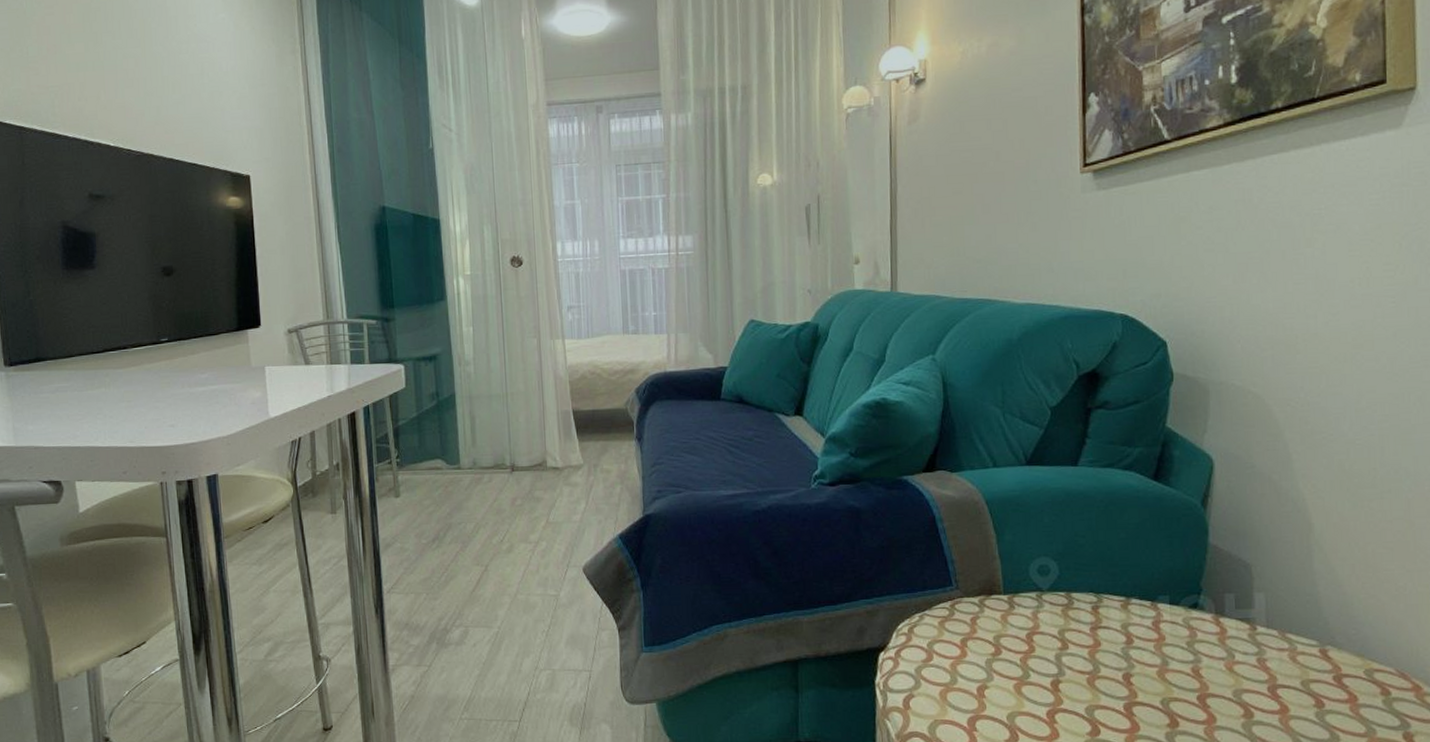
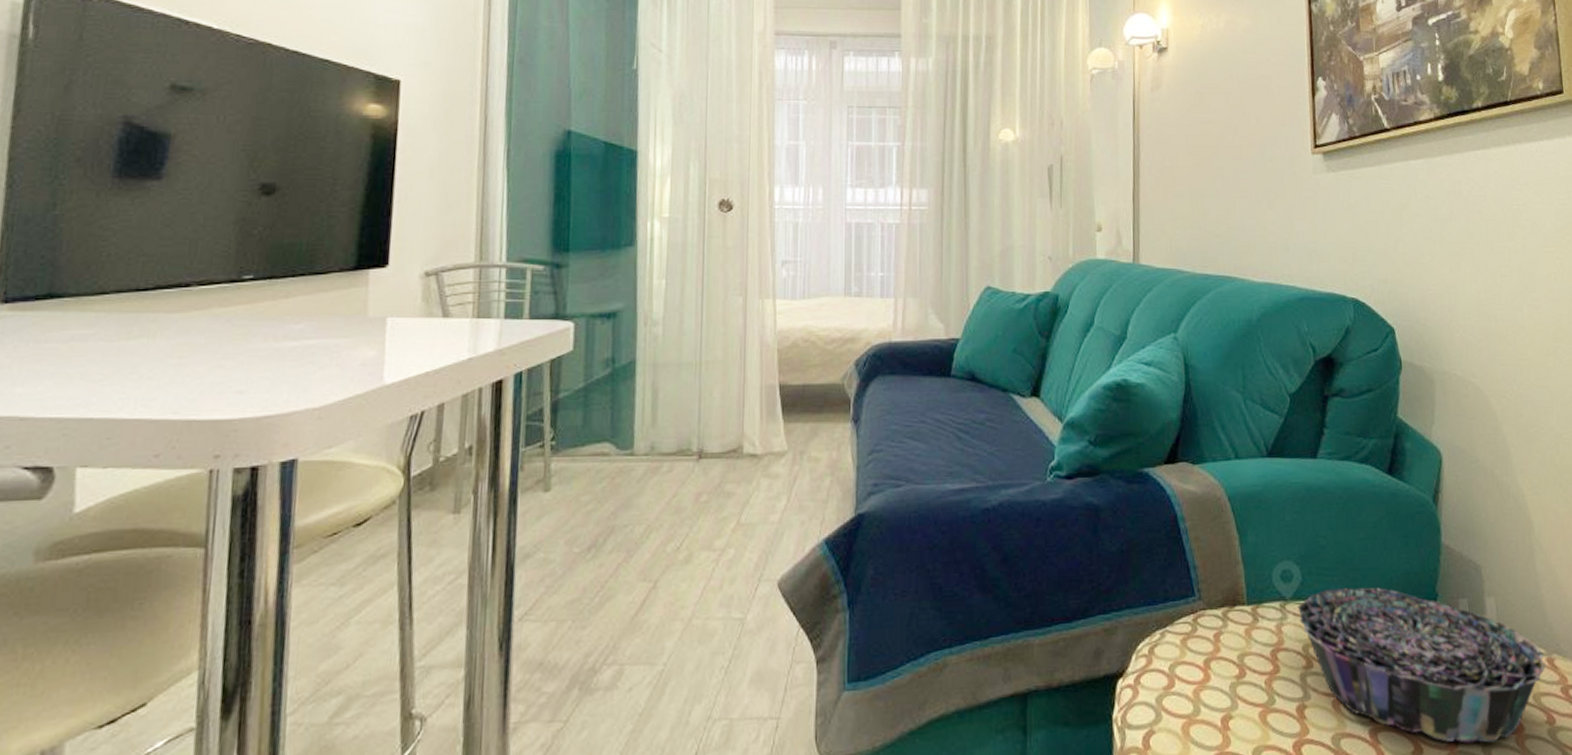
decorative bowl: none [1054,581,1319,721] -> present [1298,587,1547,743]

